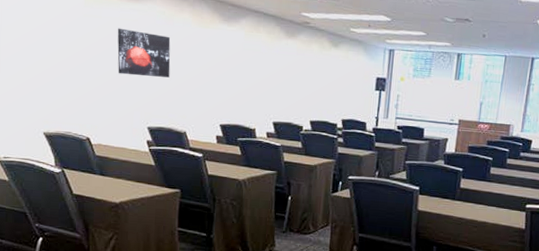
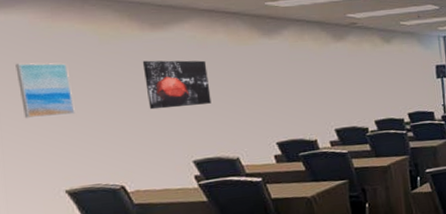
wall art: none [16,12,58,67] -> present [15,63,75,119]

